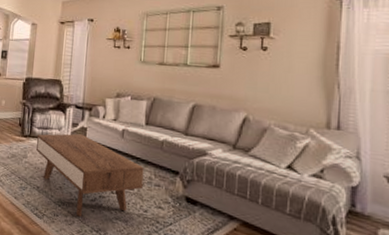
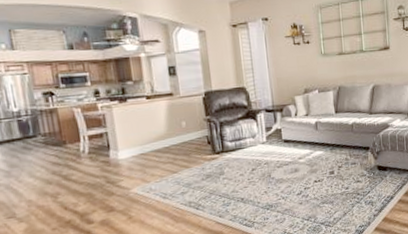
coffee table: present [36,133,144,217] -> none [231,136,342,213]

